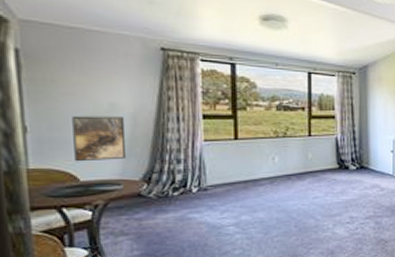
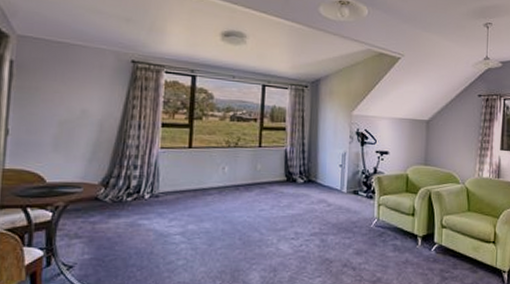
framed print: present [72,115,127,162] -> none [45,120,93,164]

